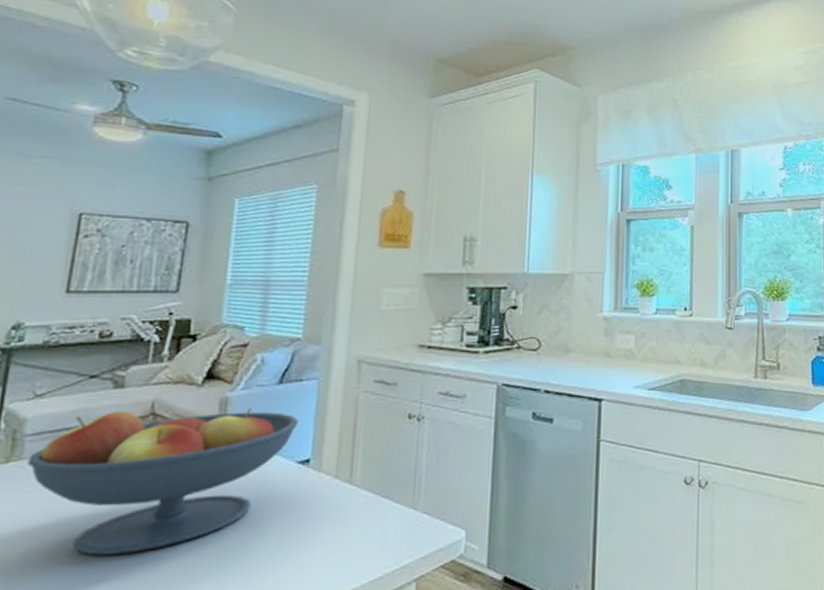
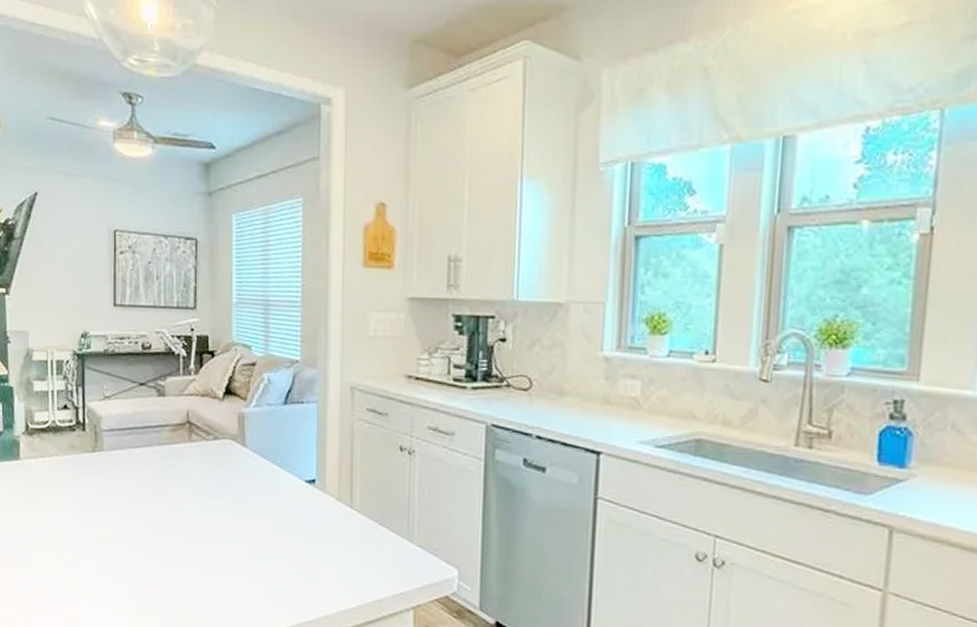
fruit bowl: present [27,409,299,556] -> none [107,416,303,541]

